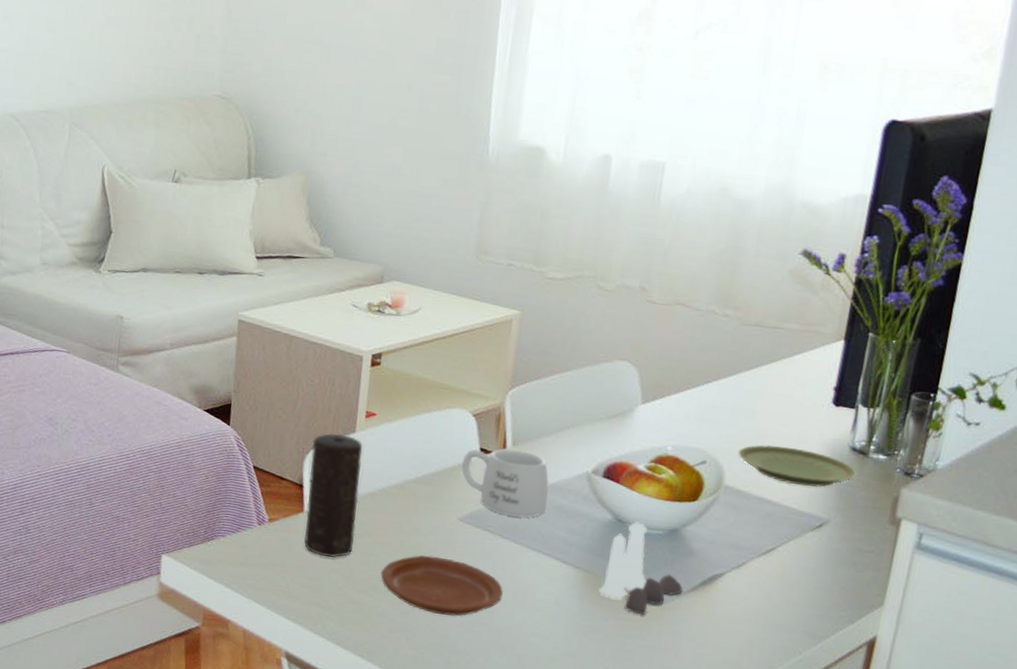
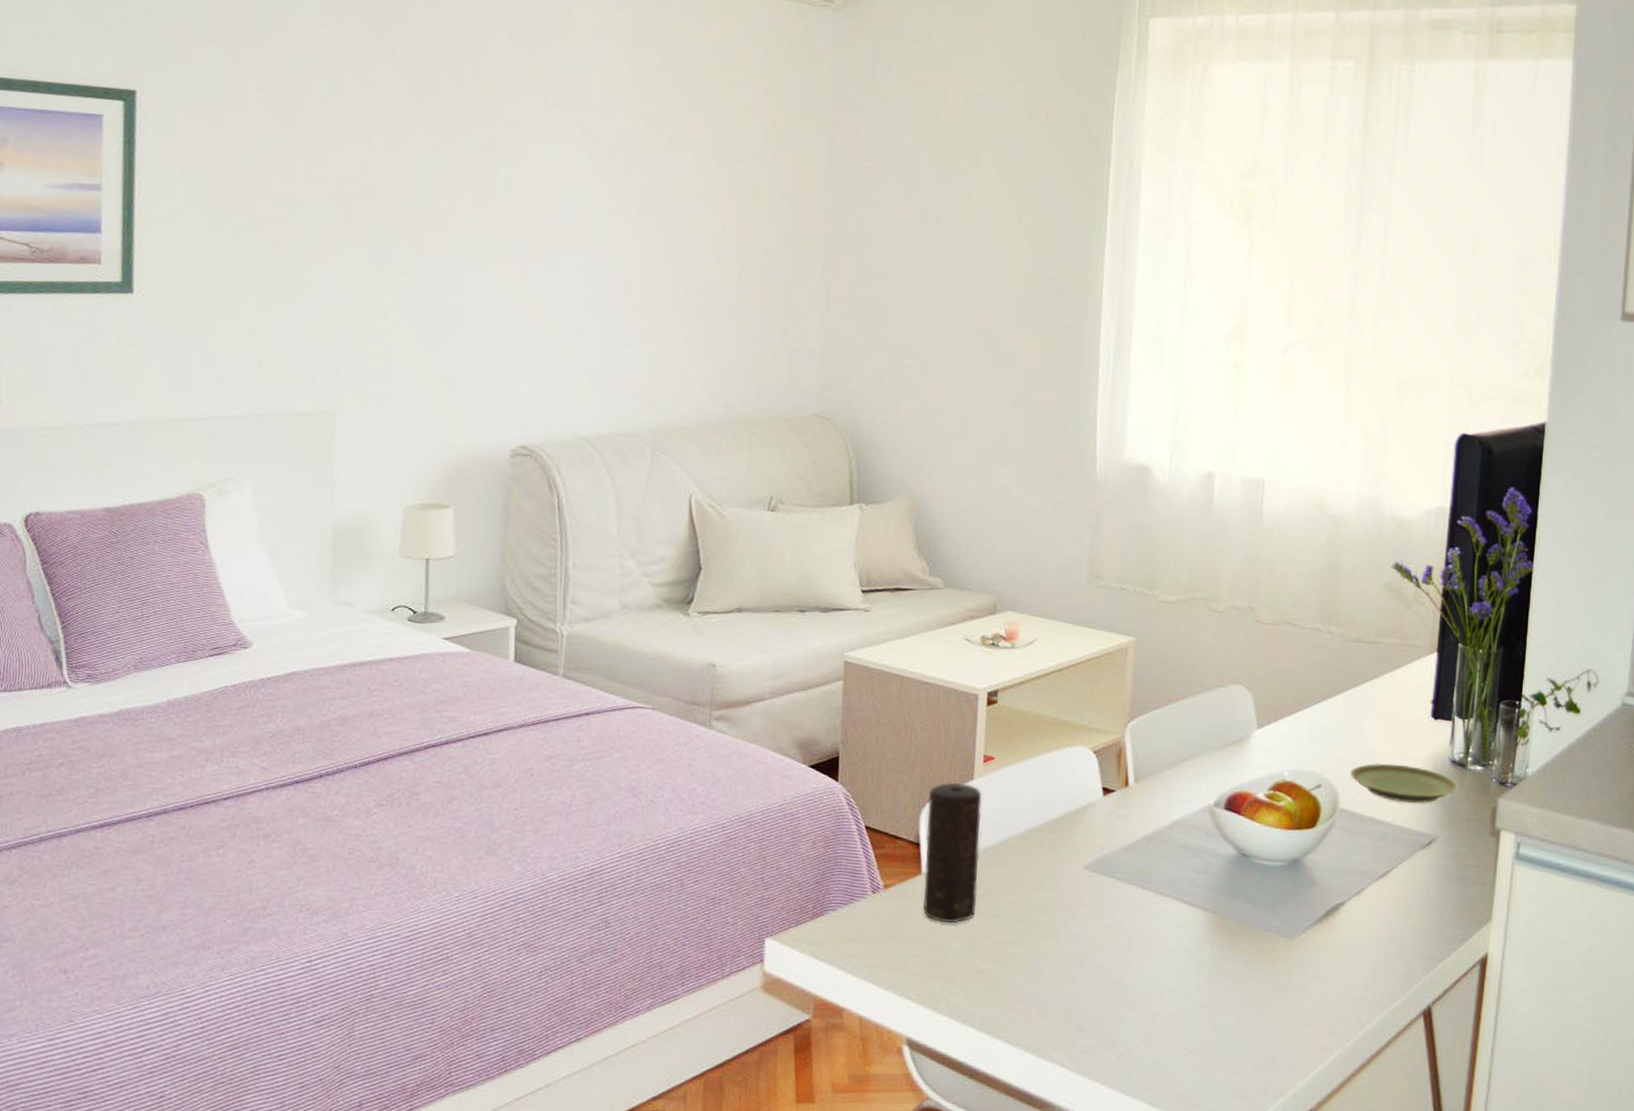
plate: present [380,554,503,617] -> none [1006,911,1133,977]
mug: present [461,448,550,517] -> none [1084,785,1173,860]
salt and pepper shaker set: present [598,522,683,615] -> none [1227,854,1307,955]

